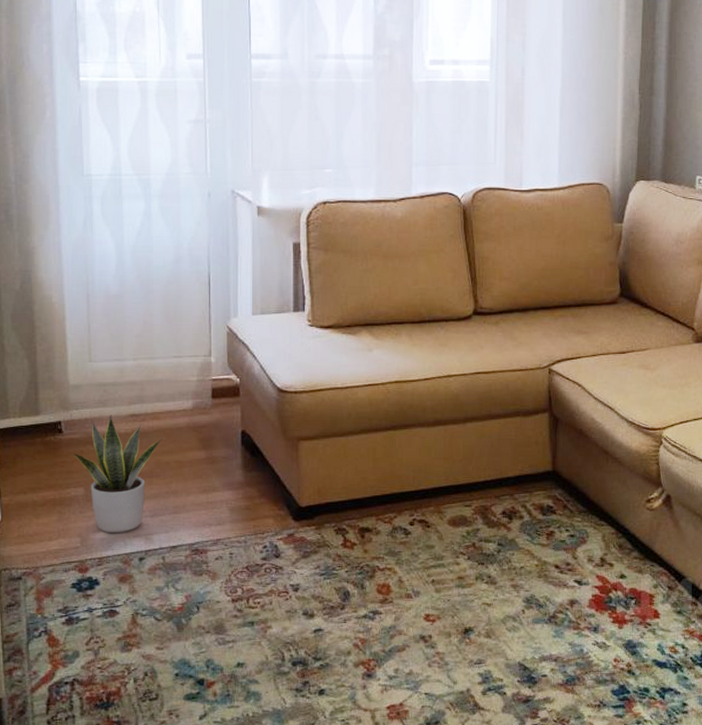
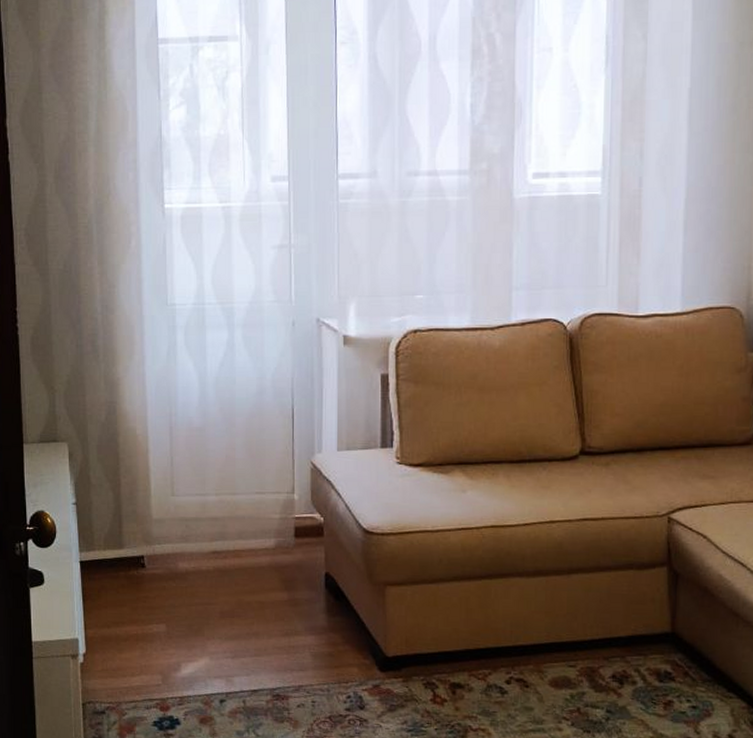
potted plant: present [71,415,163,534] -> none [153,551,245,673]

